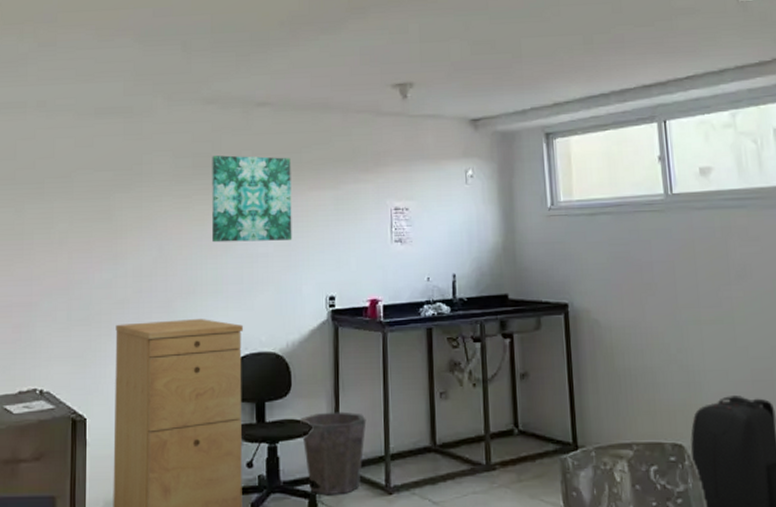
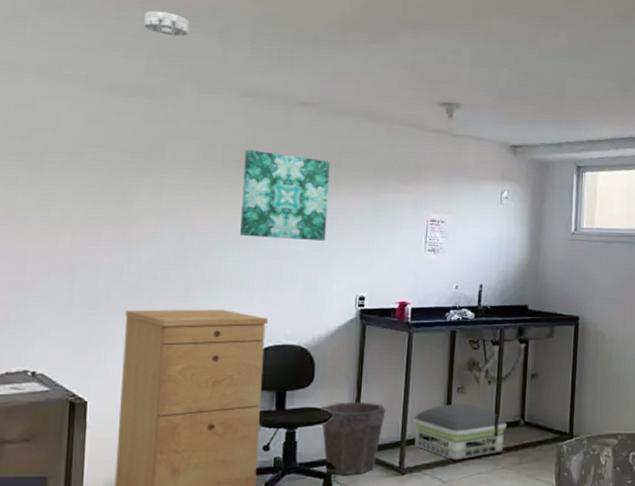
smoke detector: none [120,35,157,57] -> present [144,10,190,37]
air purifier: none [396,410,499,478] -> present [413,403,507,461]

